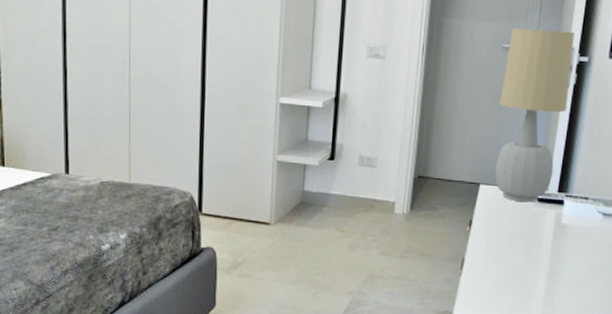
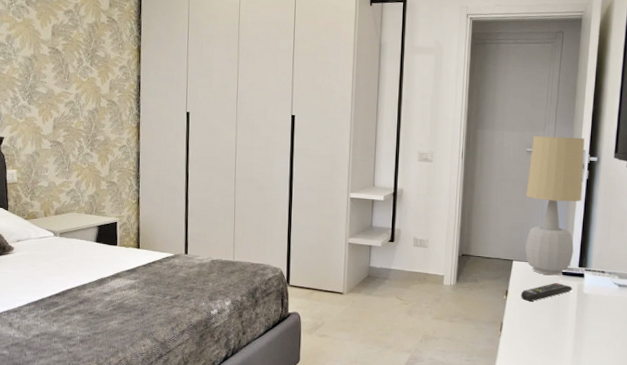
remote control: none [487,211,549,234] -> present [520,283,573,302]

